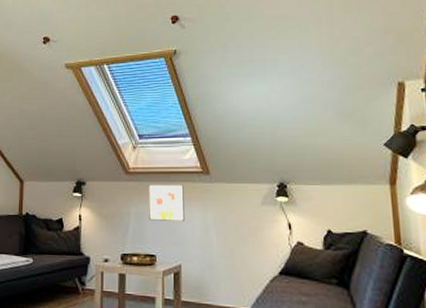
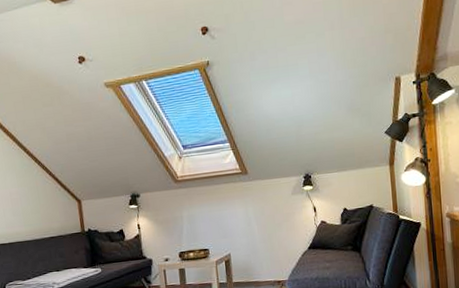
wall art: present [148,184,185,221] -> none [196,186,230,221]

